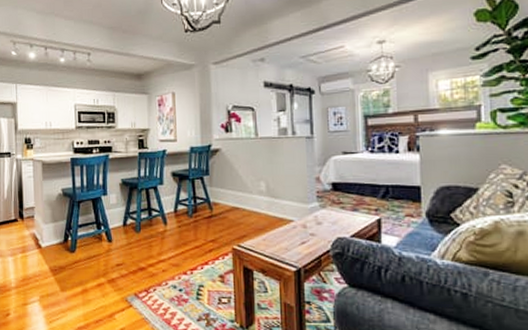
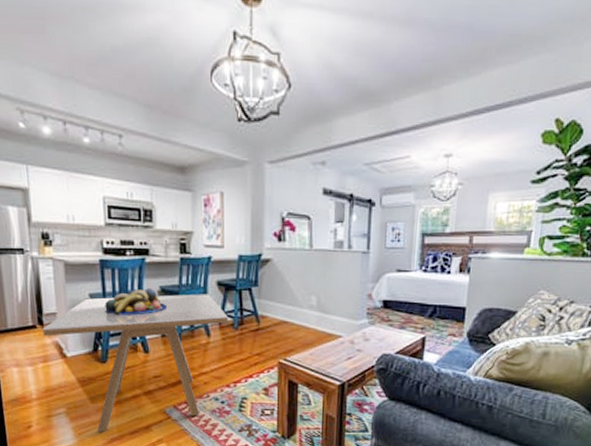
dining table: none [22,184,183,321] -> present [42,294,228,433]
fruit bowl: none [74,182,128,207] -> present [104,288,168,315]

